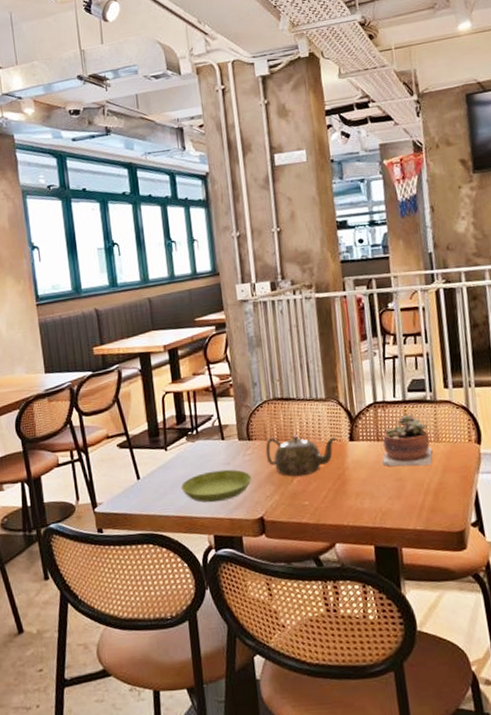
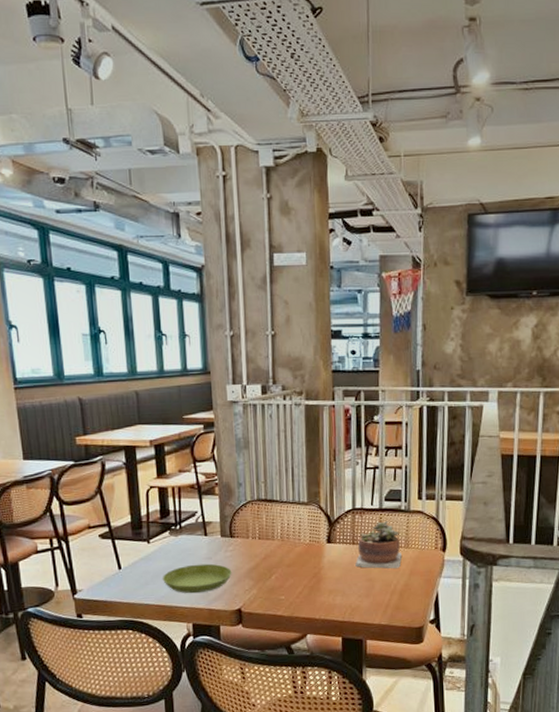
teapot: present [265,435,336,477] -> none [246,535,315,574]

